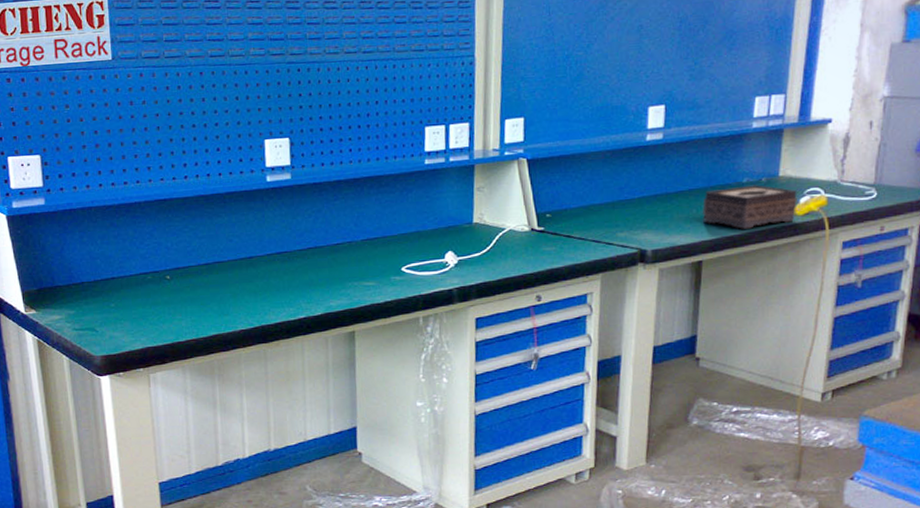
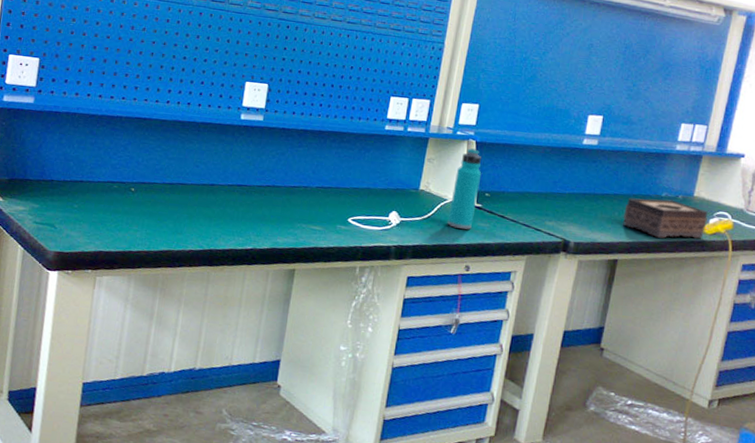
water bottle: none [509,167,539,258] -> present [447,148,482,230]

